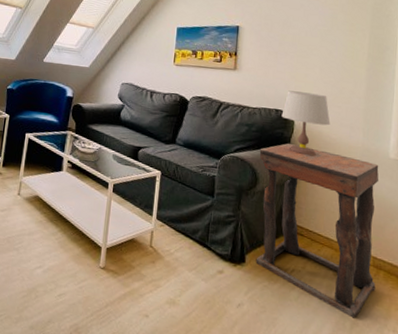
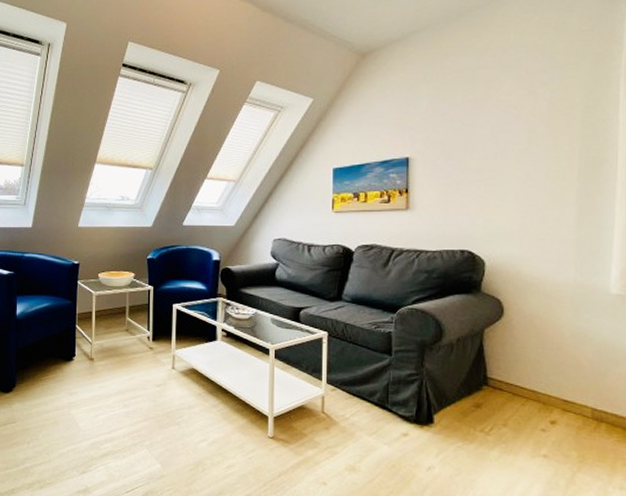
side table: present [255,143,379,318] -> none [443,287,597,476]
table lamp: present [281,90,330,156] -> none [468,227,531,300]

